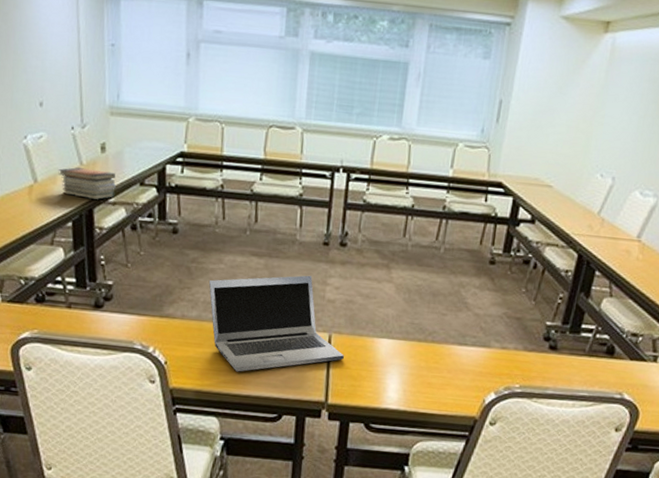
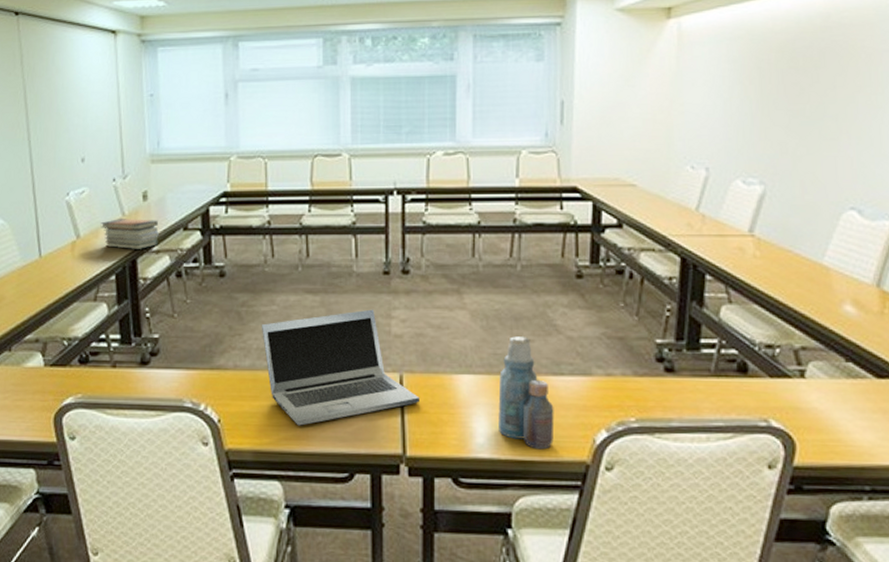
bottle: none [407,310,456,405] -> present [498,336,555,450]

